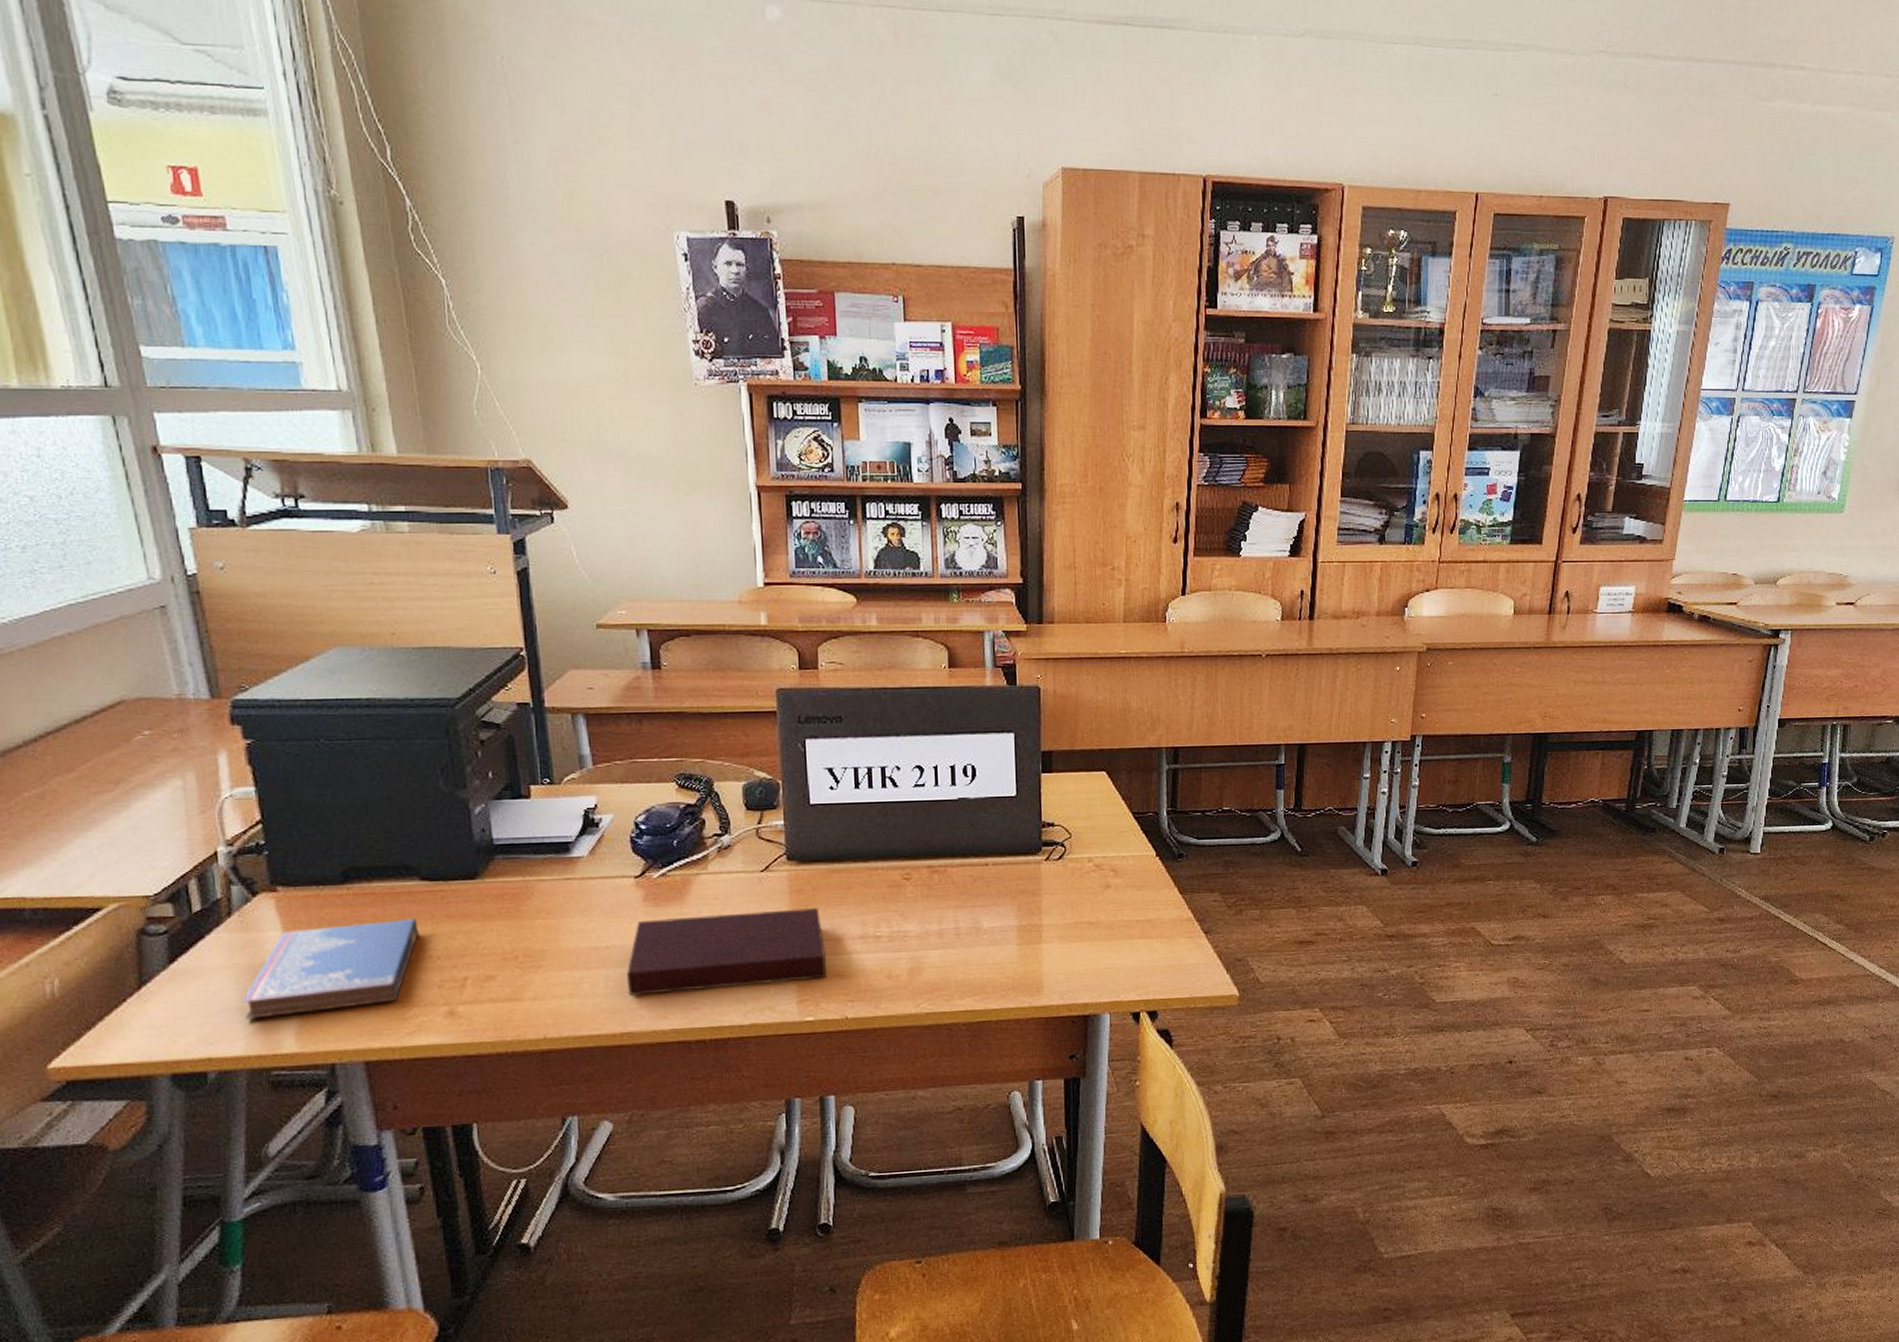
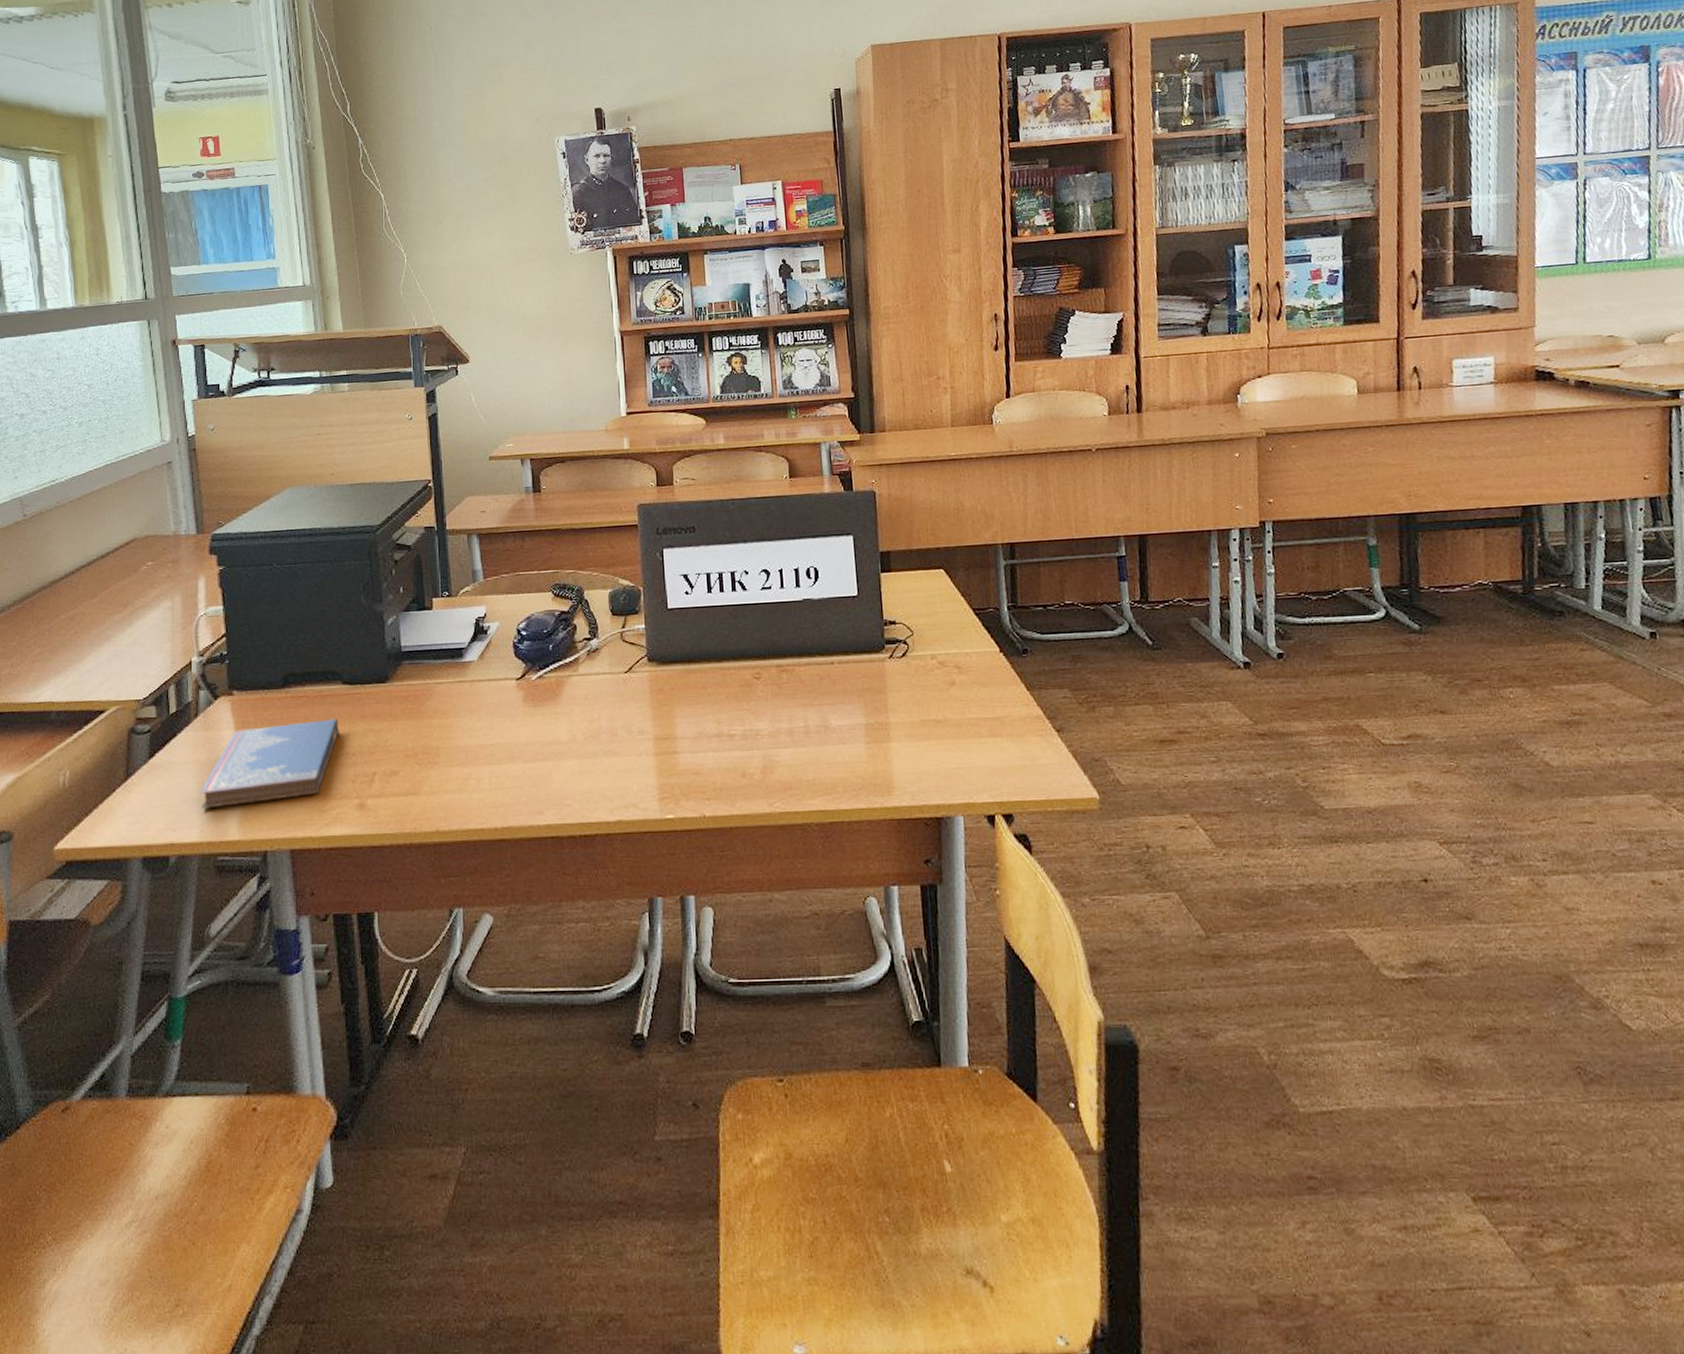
notebook: present [626,908,826,996] -> none [507,707,685,791]

